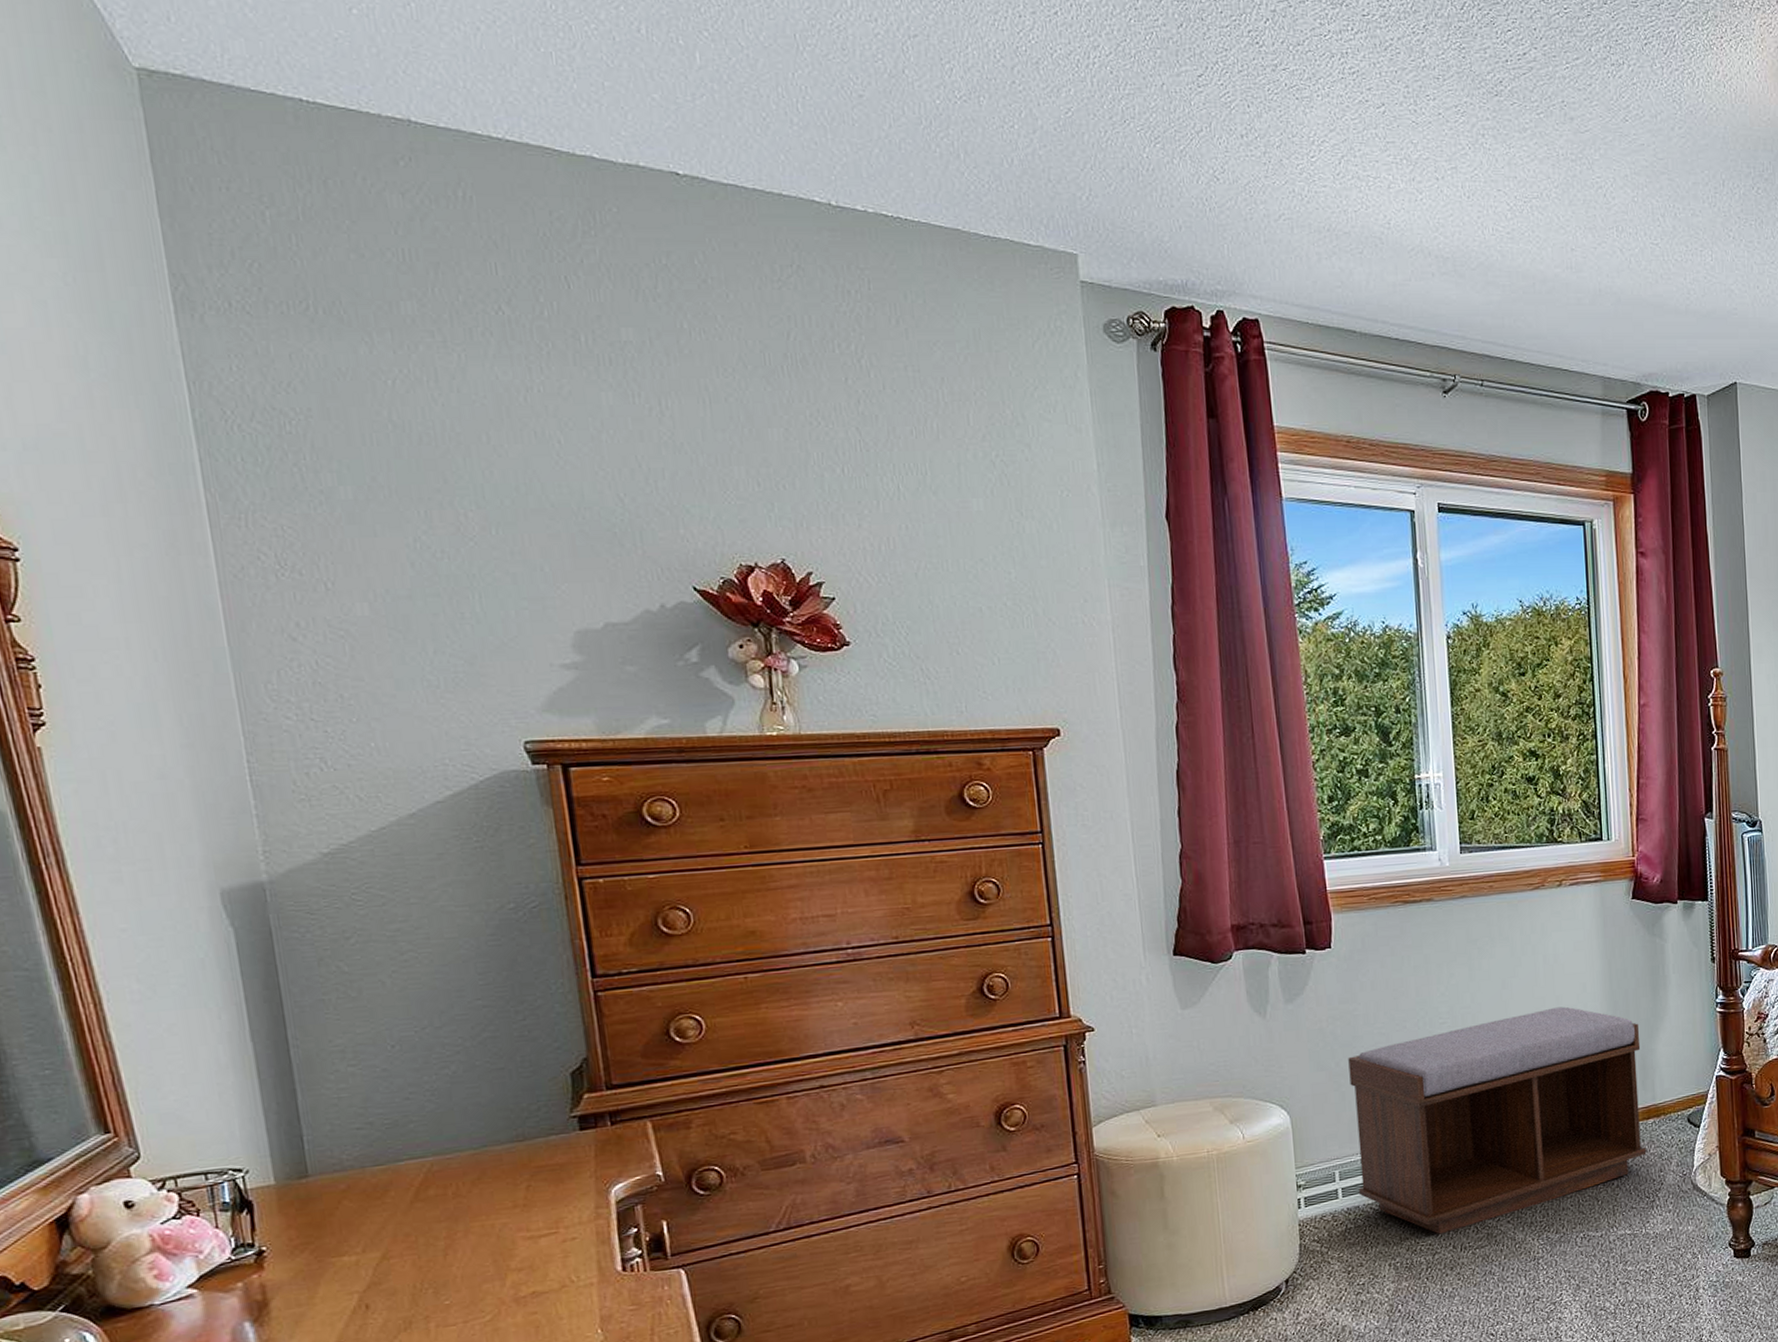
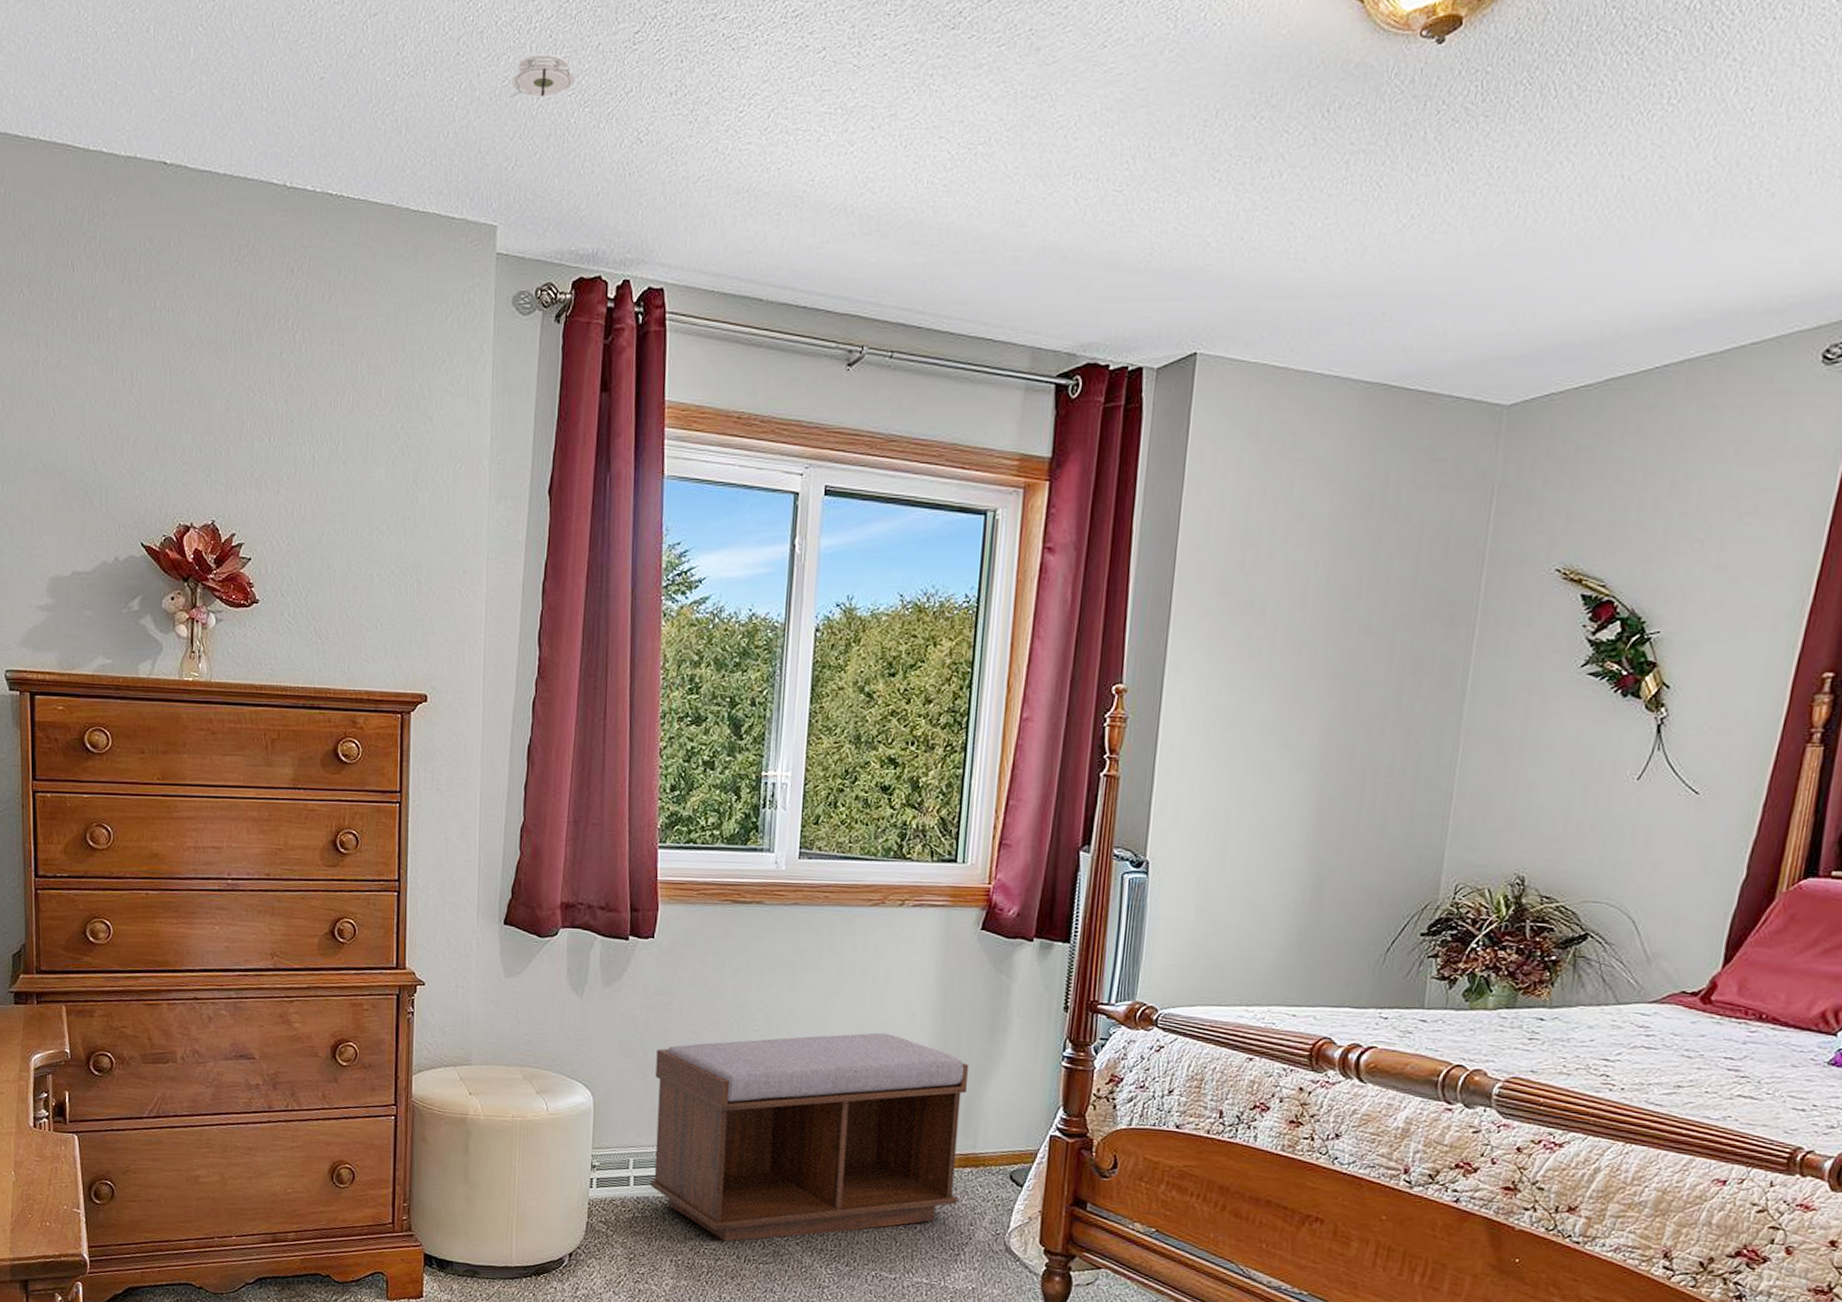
smoke detector: none [1075,89,1142,131] -> present [509,54,575,99]

